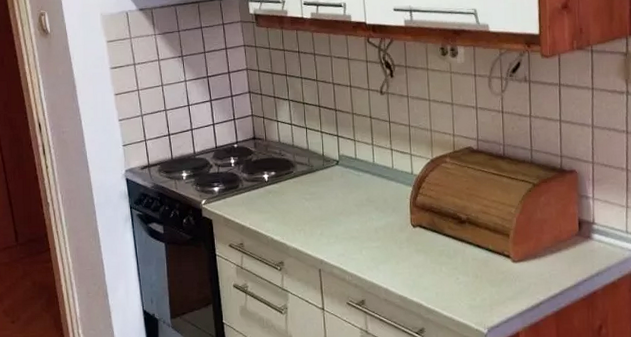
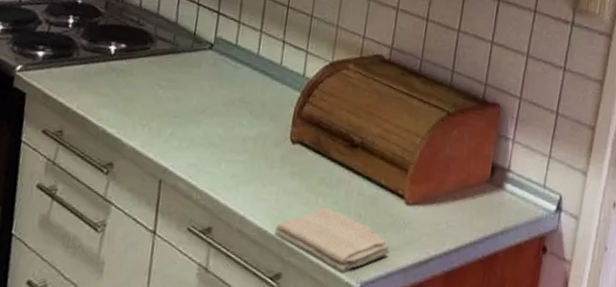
washcloth: none [412,273,506,321] -> present [275,207,390,272]

